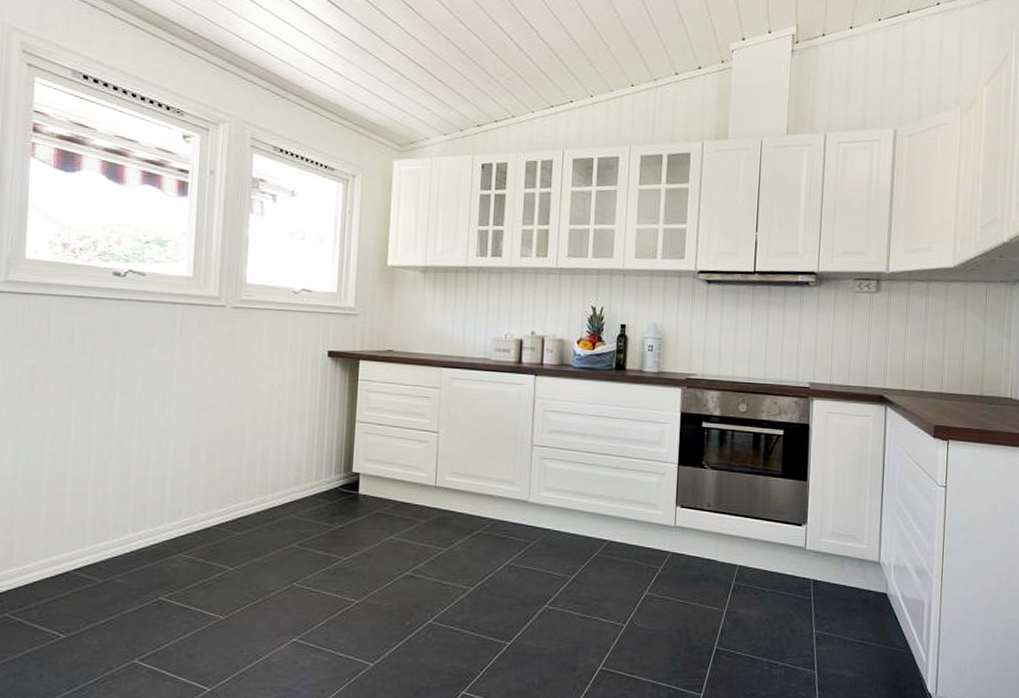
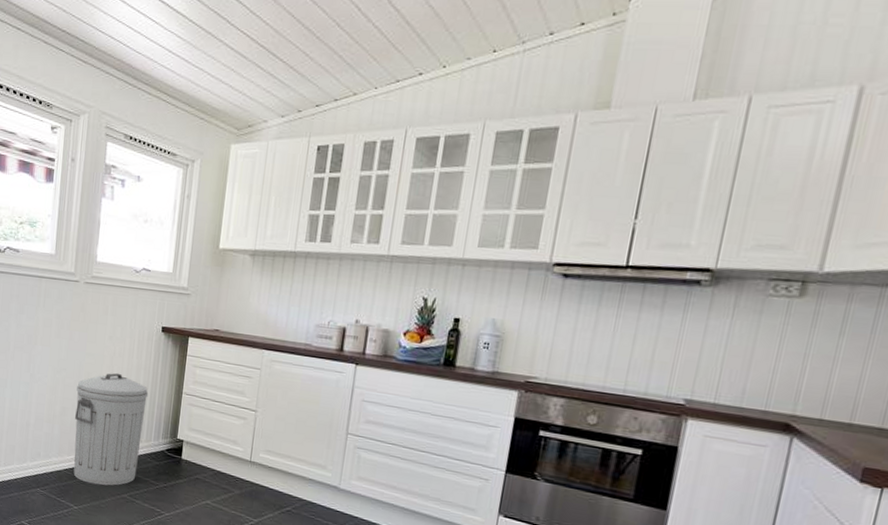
trash can: none [226,406,316,538] -> present [73,372,149,486]

